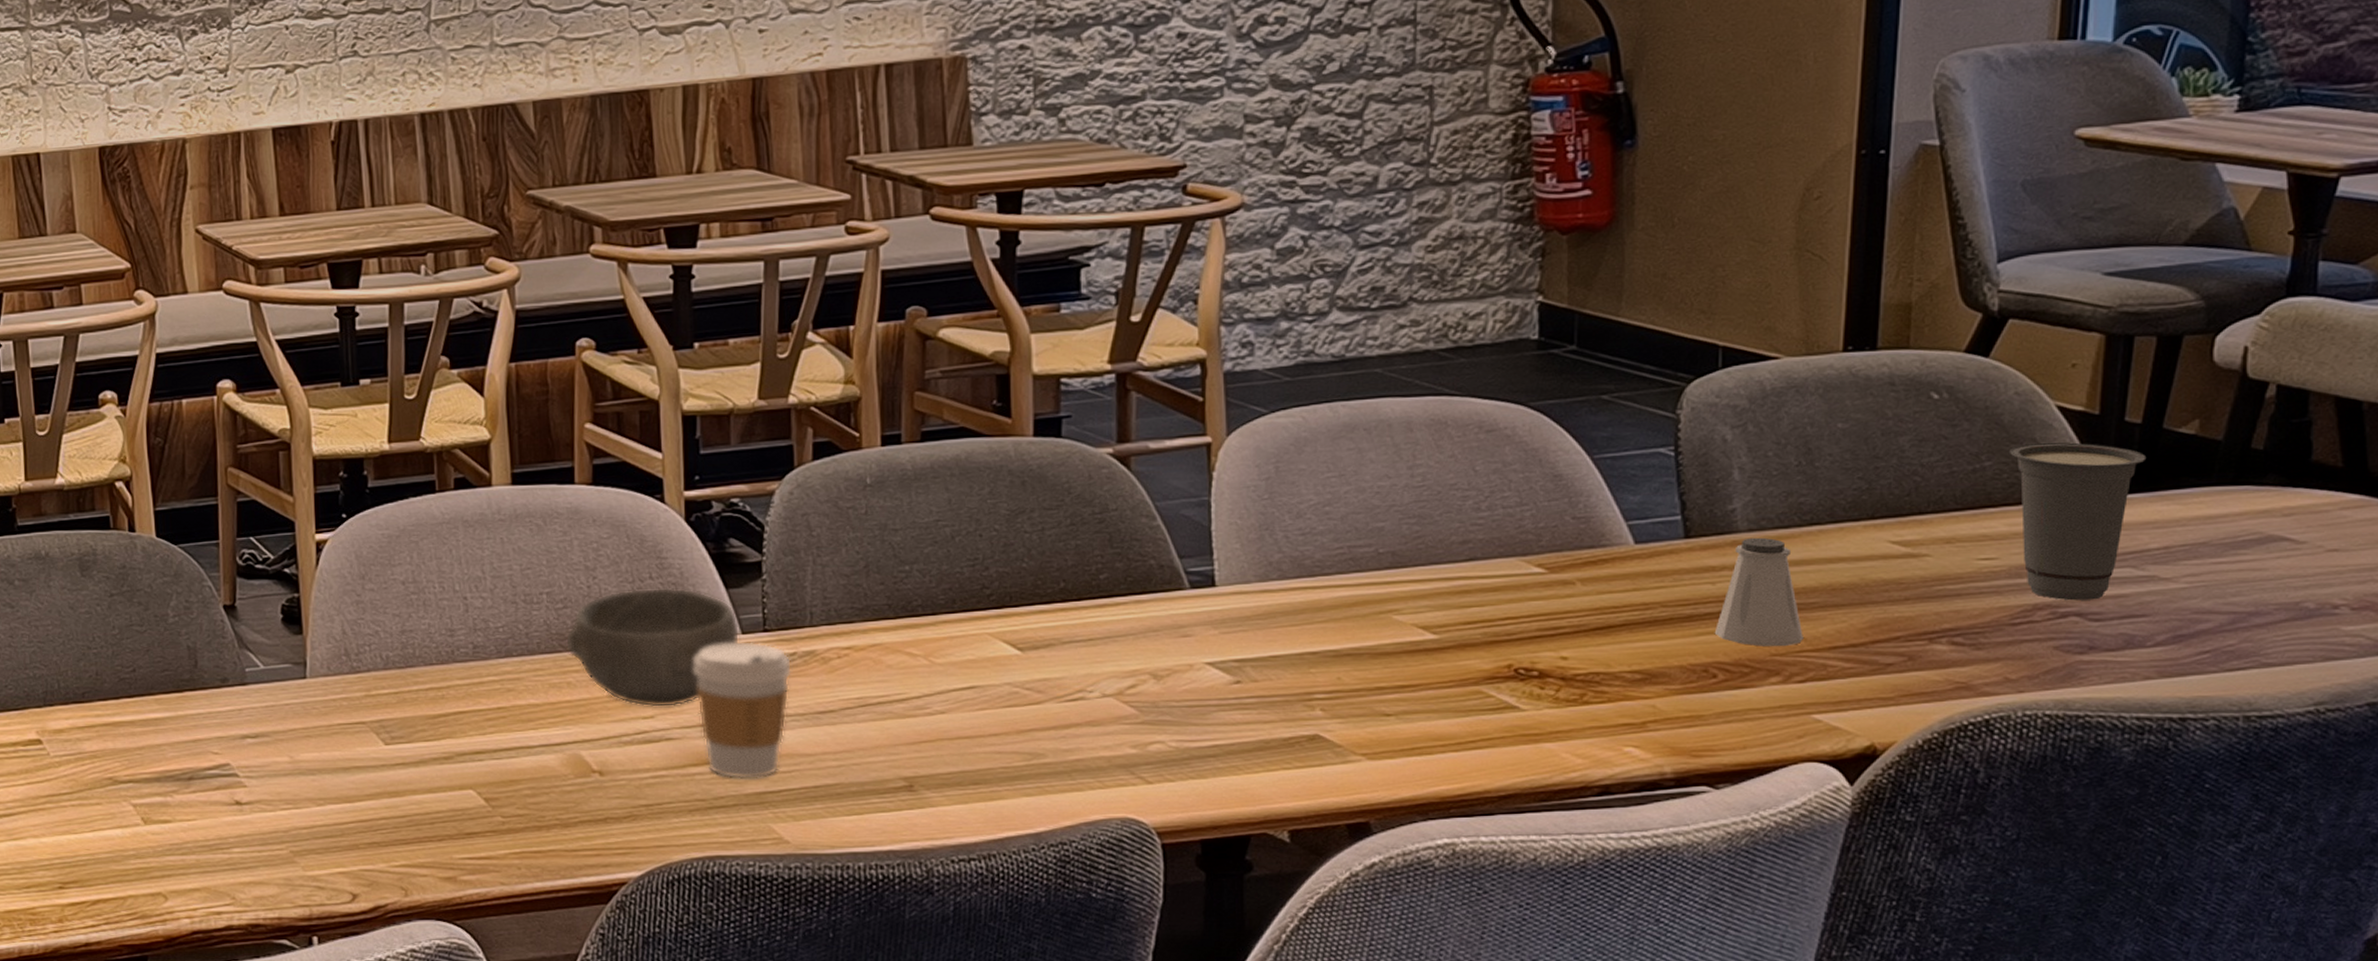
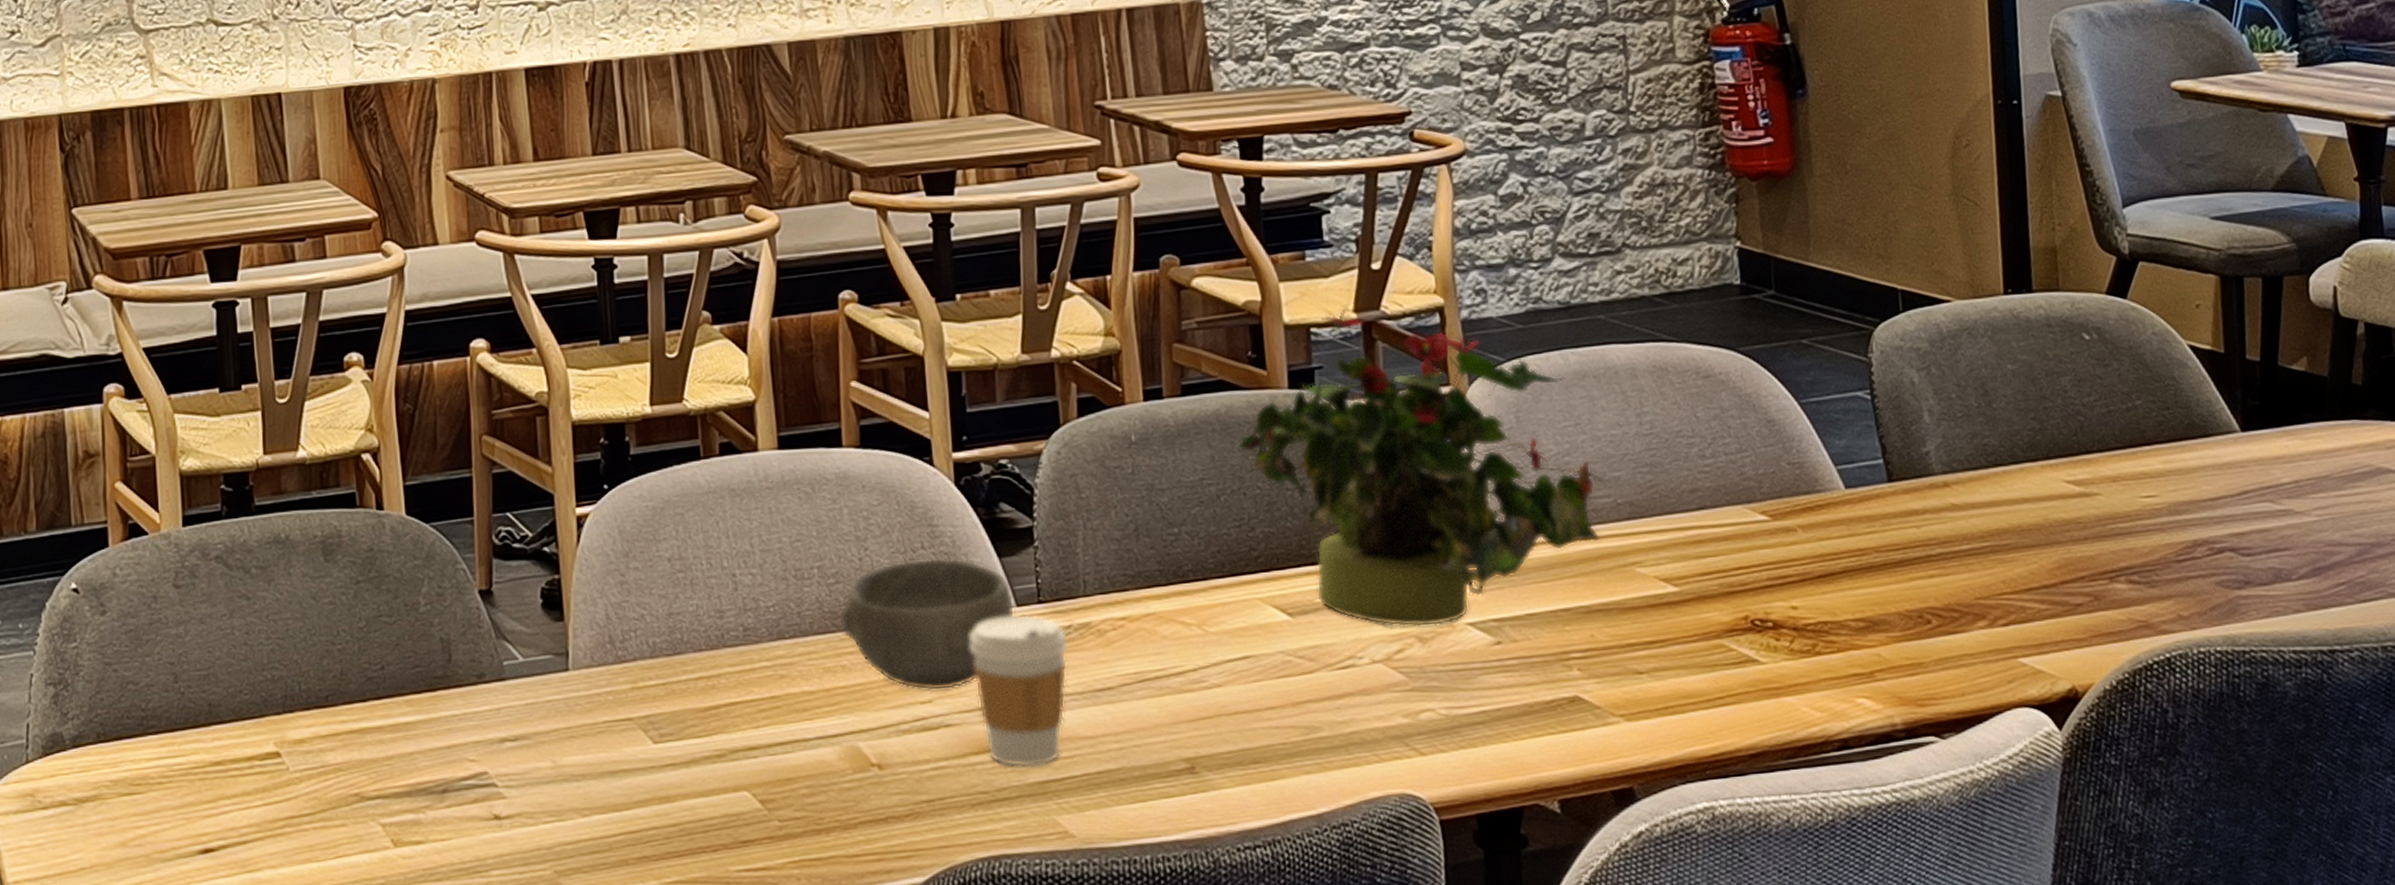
potted plant: none [977,357,1367,665] -> present [1239,306,1605,627]
saltshaker: present [1714,537,1803,646] -> none [1924,479,2002,590]
cup: present [2008,442,2147,601] -> none [2154,380,2269,536]

